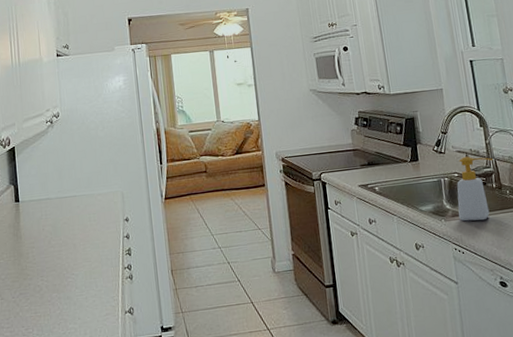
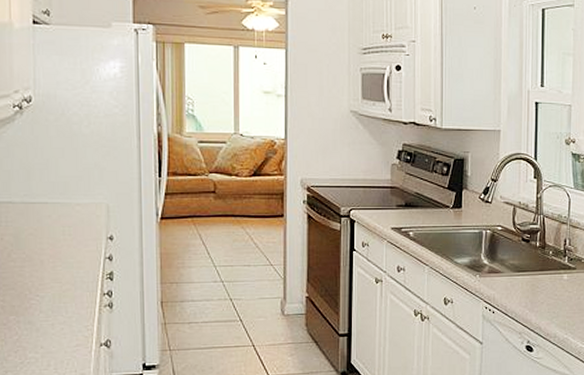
soap bottle: present [457,156,494,222] -> none [495,209,542,280]

